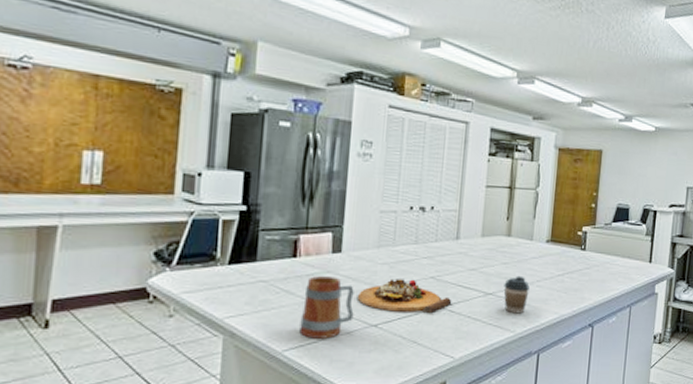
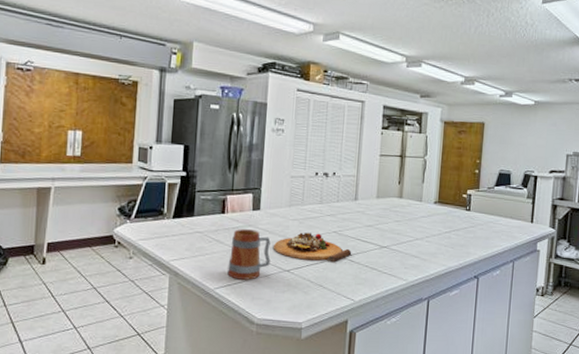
coffee cup: present [503,275,530,314] -> none [396,232,420,265]

